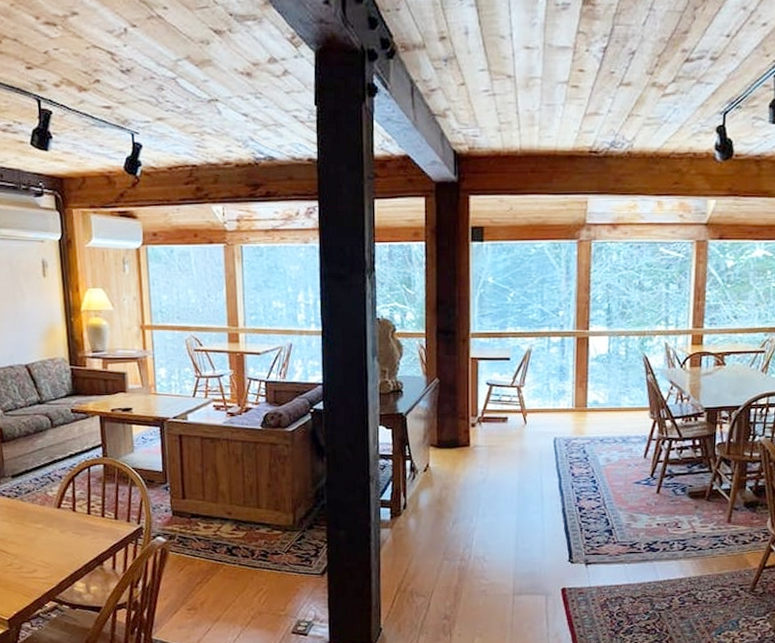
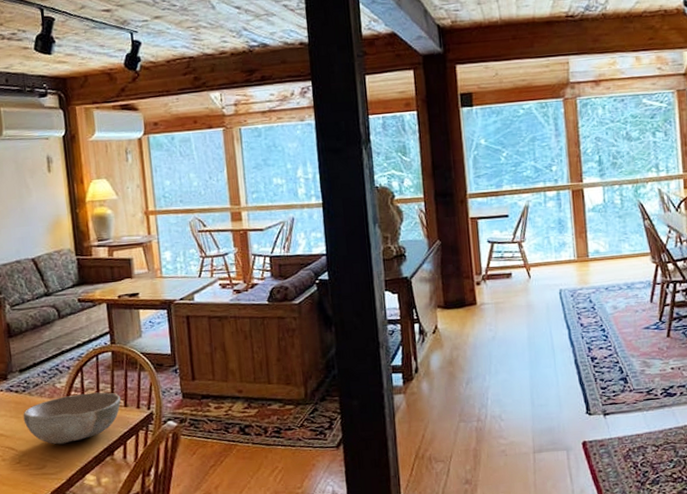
bowl: none [15,503,111,551] -> present [23,392,121,445]

